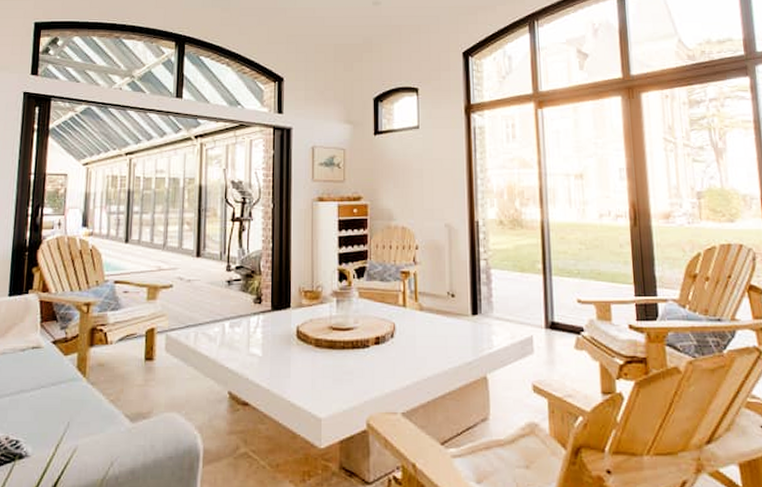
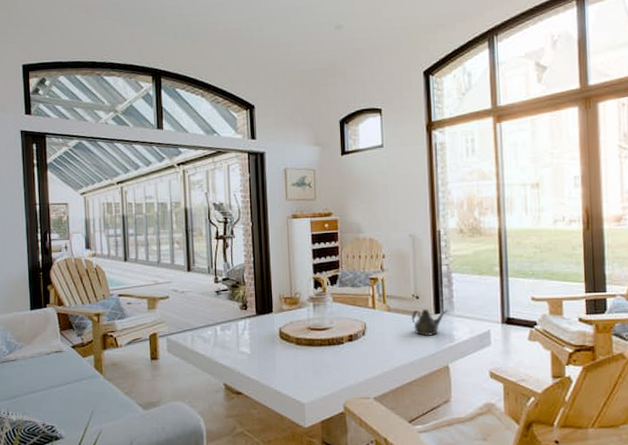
teapot: none [445,309,487,340] -> present [411,309,448,336]

